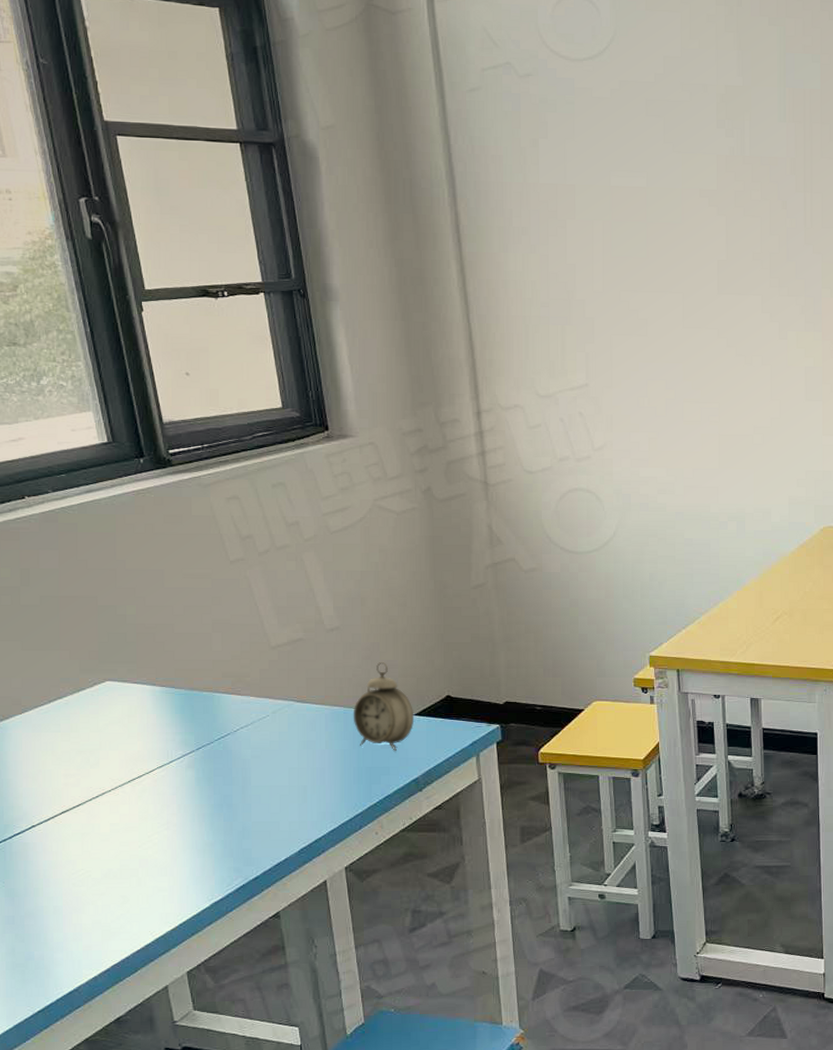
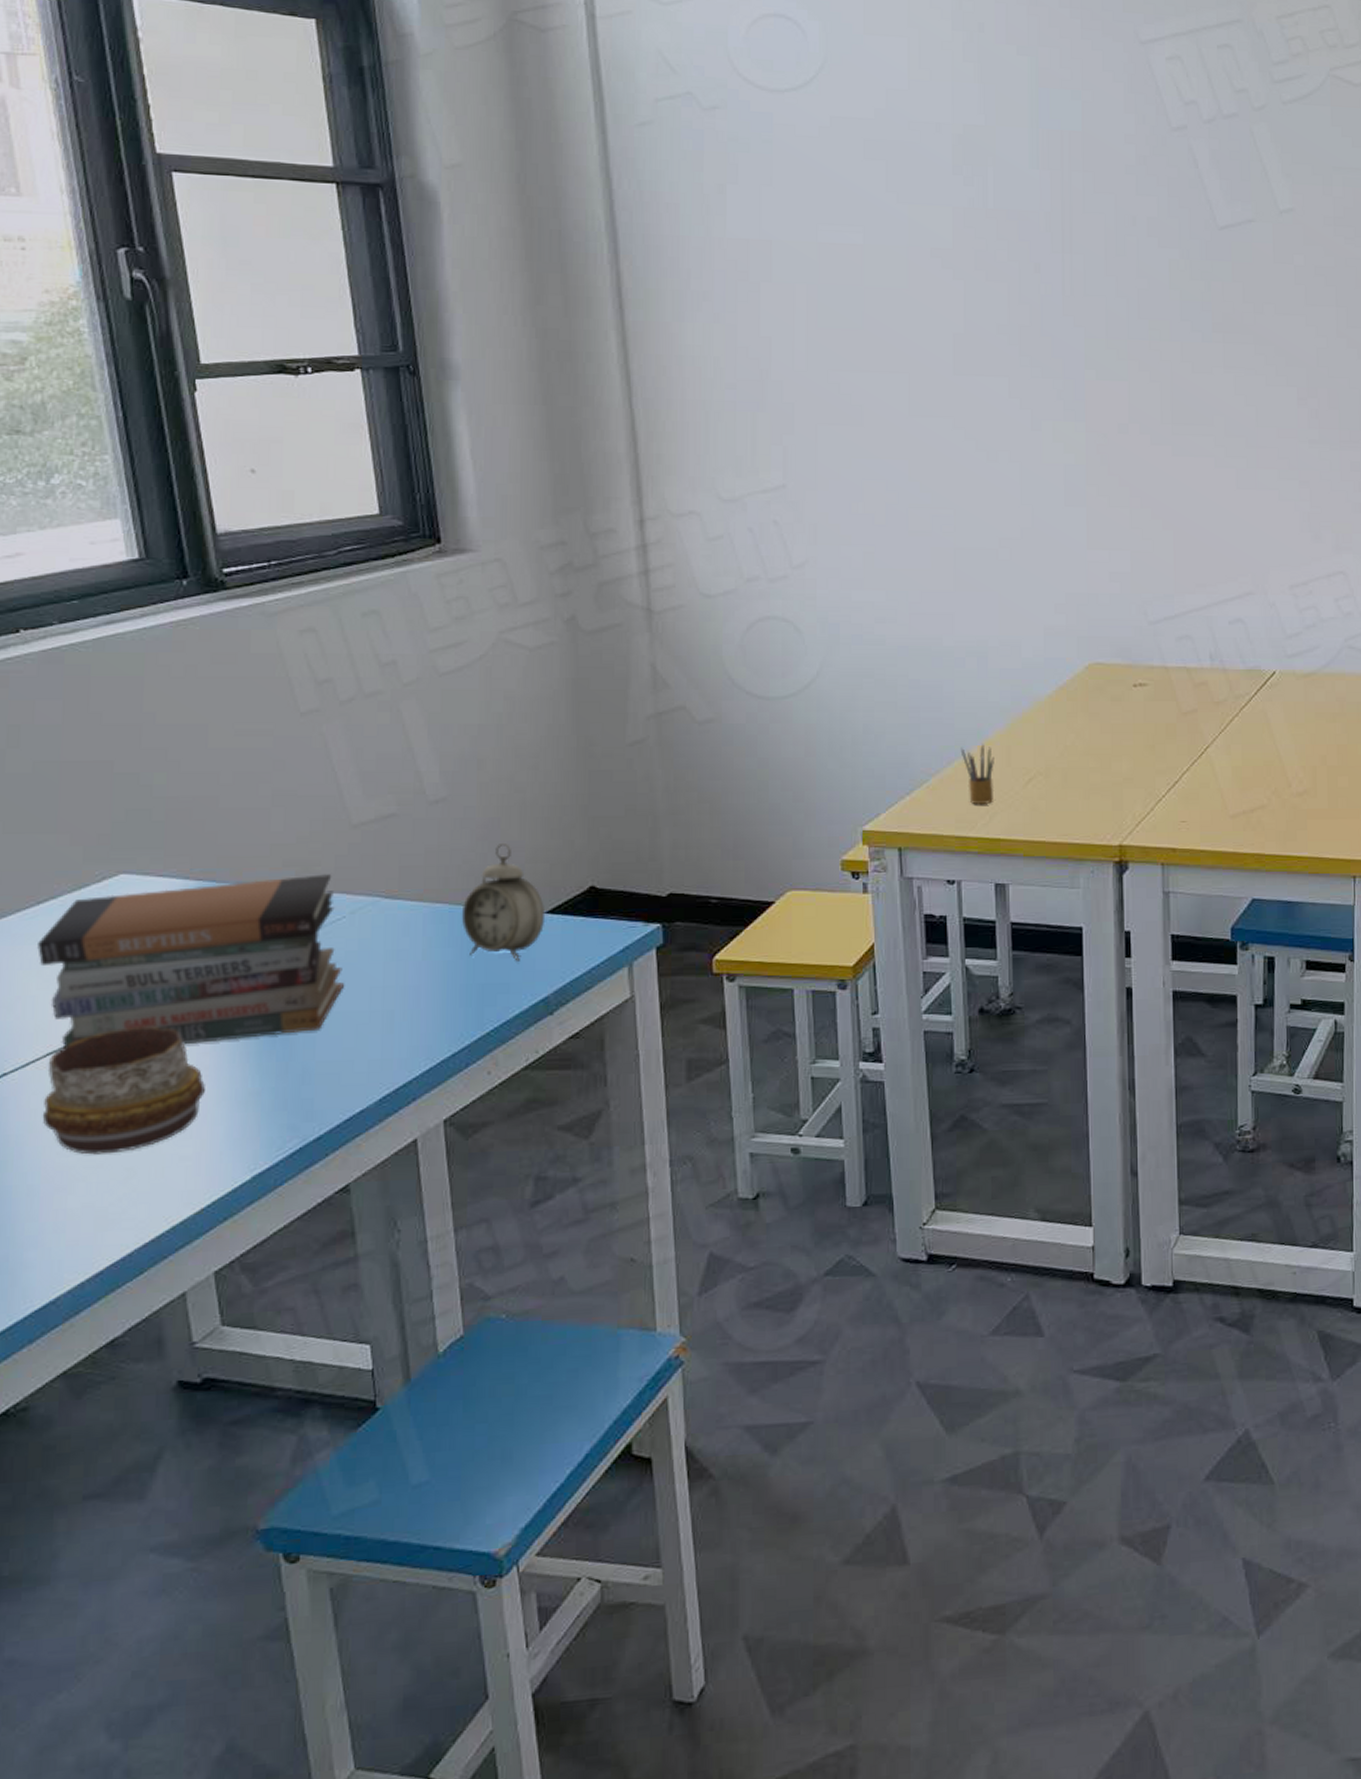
book stack: none [51,683,270,808] -> present [37,874,344,1047]
decorative bowl: none [61,793,174,886] -> present [42,1026,205,1155]
pencil box: none [724,590,750,636] -> present [960,744,994,804]

